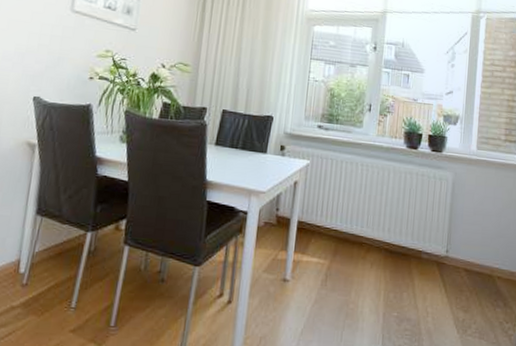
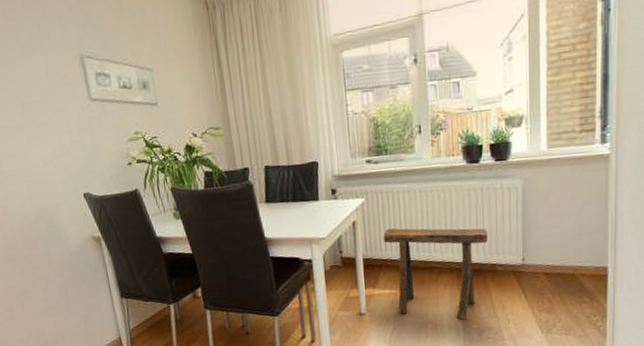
stool: none [320,194,418,305] -> present [383,228,488,320]

